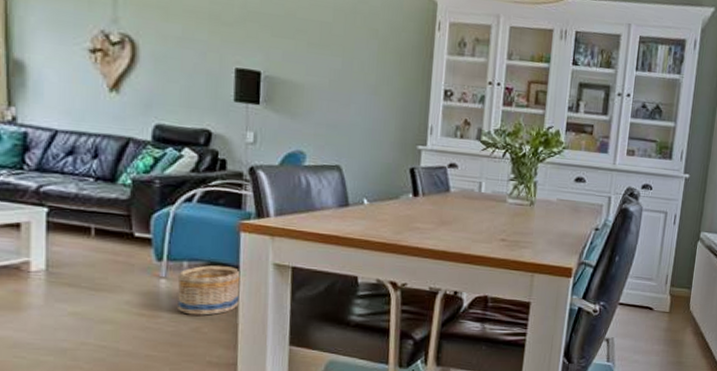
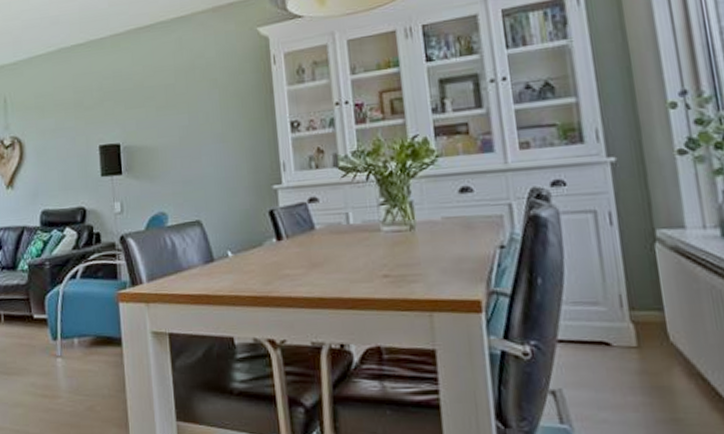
basket: present [177,265,241,316] -> none [70,339,125,393]

